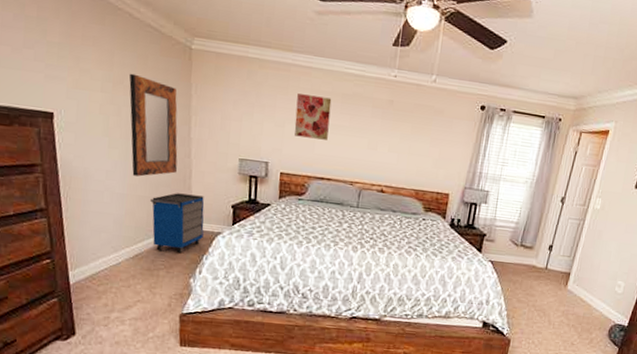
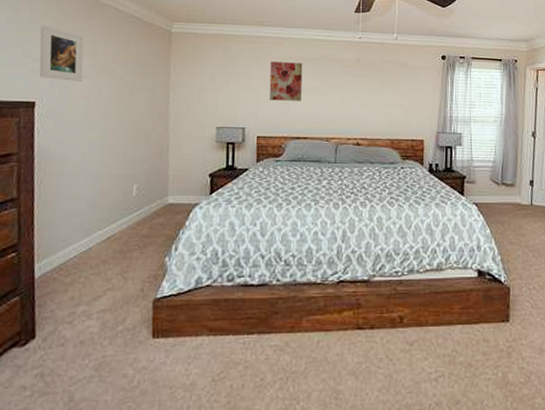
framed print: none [50,25,101,95] -> present [39,25,84,81]
home mirror: present [129,73,178,177] -> none [109,59,157,155]
cabinet: present [150,193,204,254] -> none [126,167,182,231]

